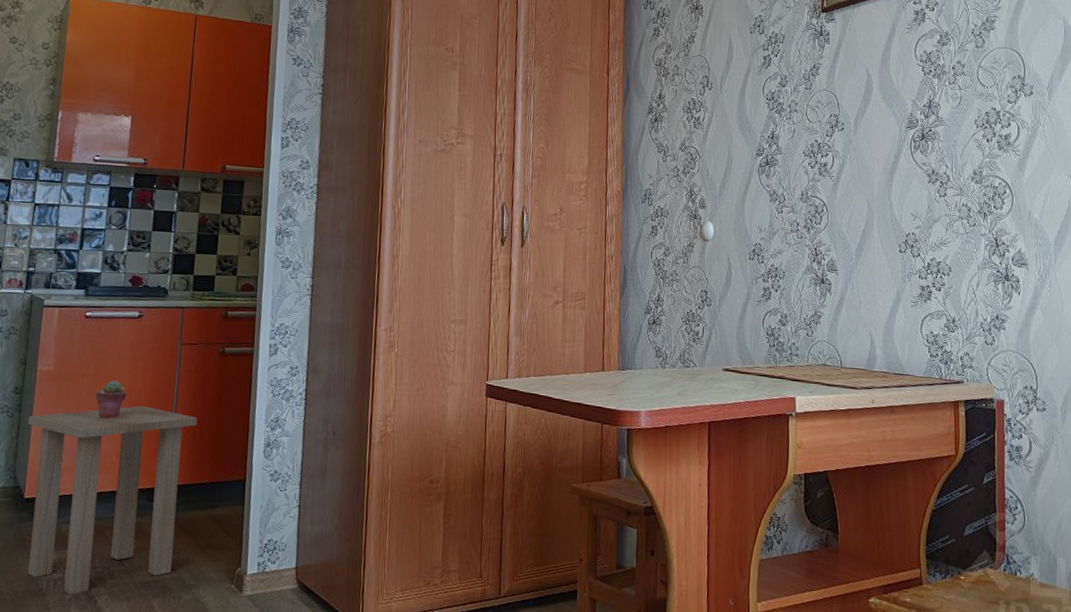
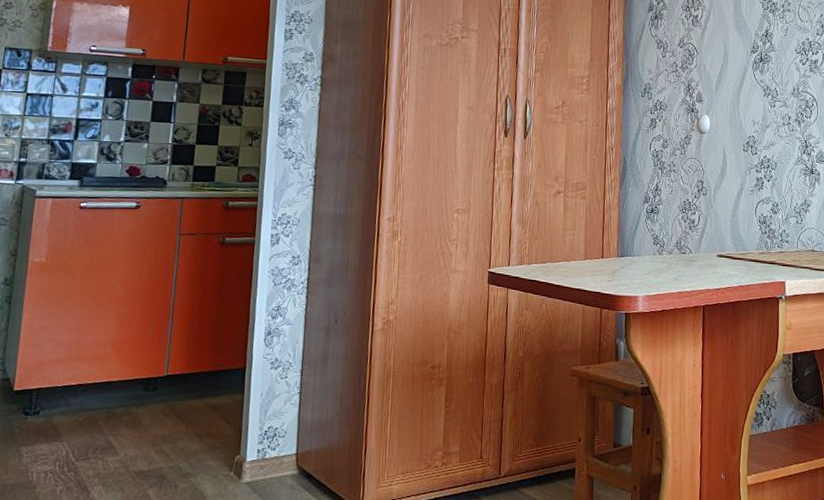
side table: present [28,406,197,595] -> none [17,296,196,486]
potted succulent: present [95,380,127,420] -> none [90,271,123,310]

